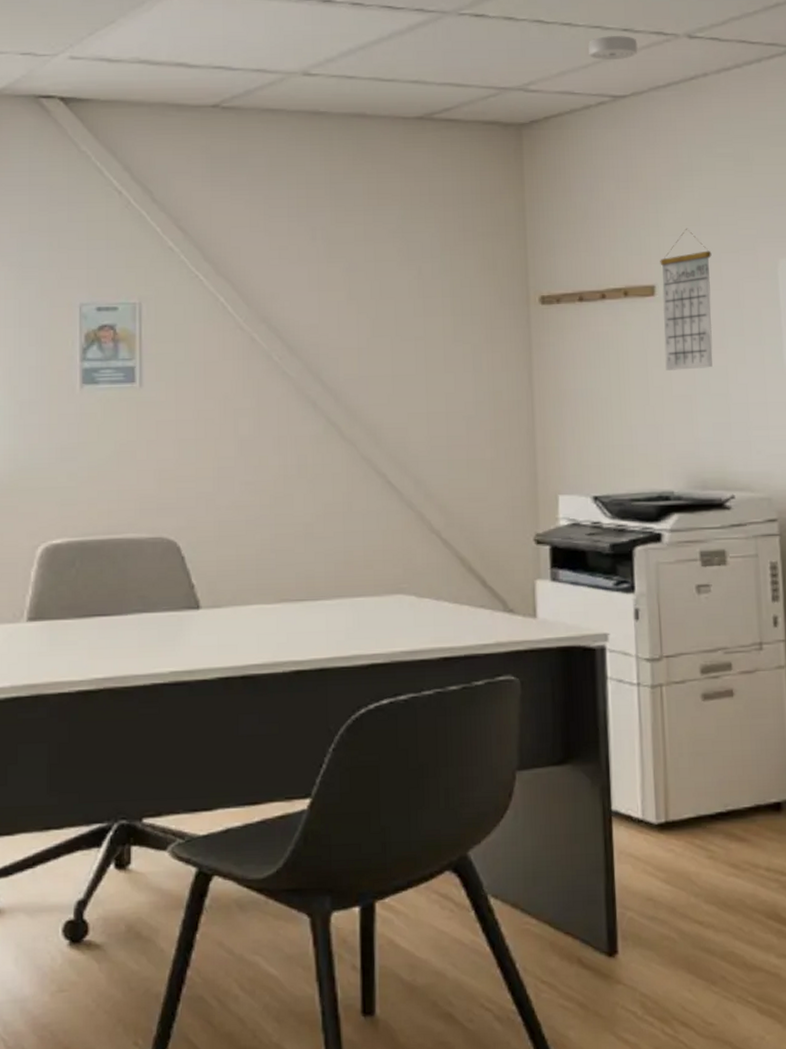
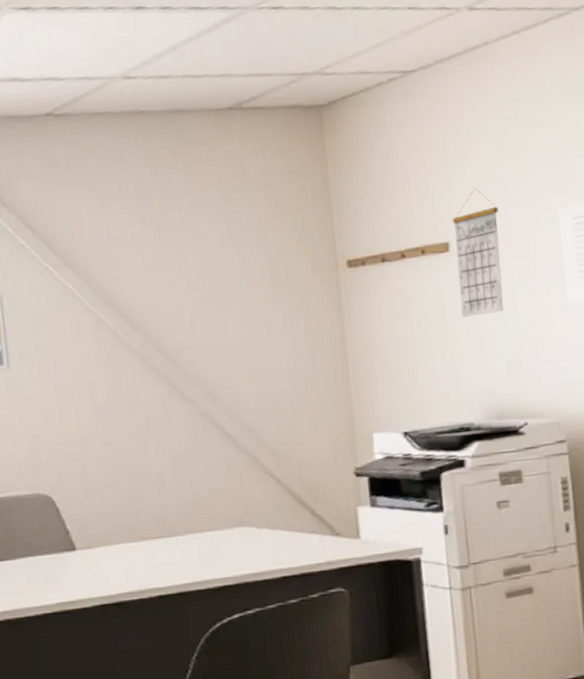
smoke detector: present [588,35,638,61] -> none [377,14,423,39]

